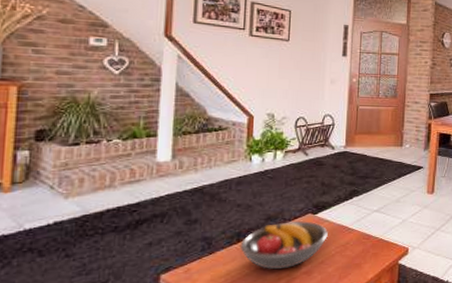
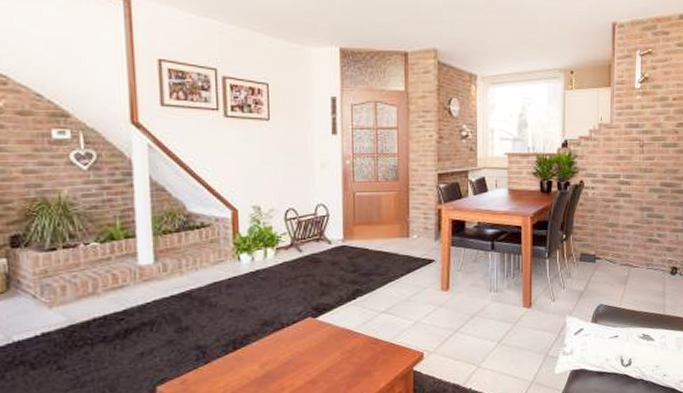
fruit bowl: present [239,220,328,270] -> none [236,325,331,379]

